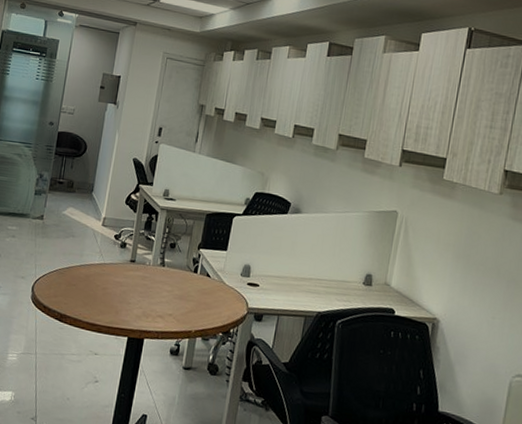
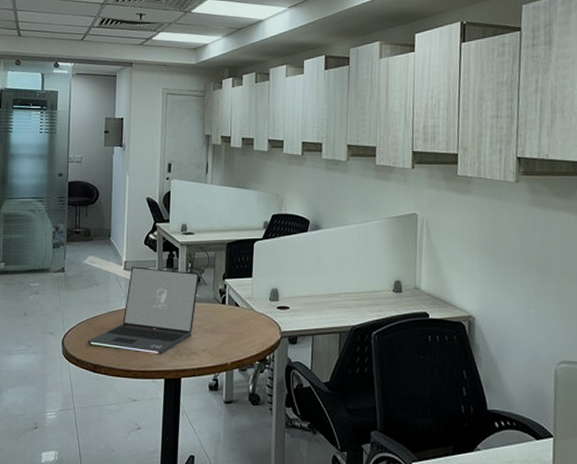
laptop: none [56,223,176,313] -> present [87,266,200,355]

